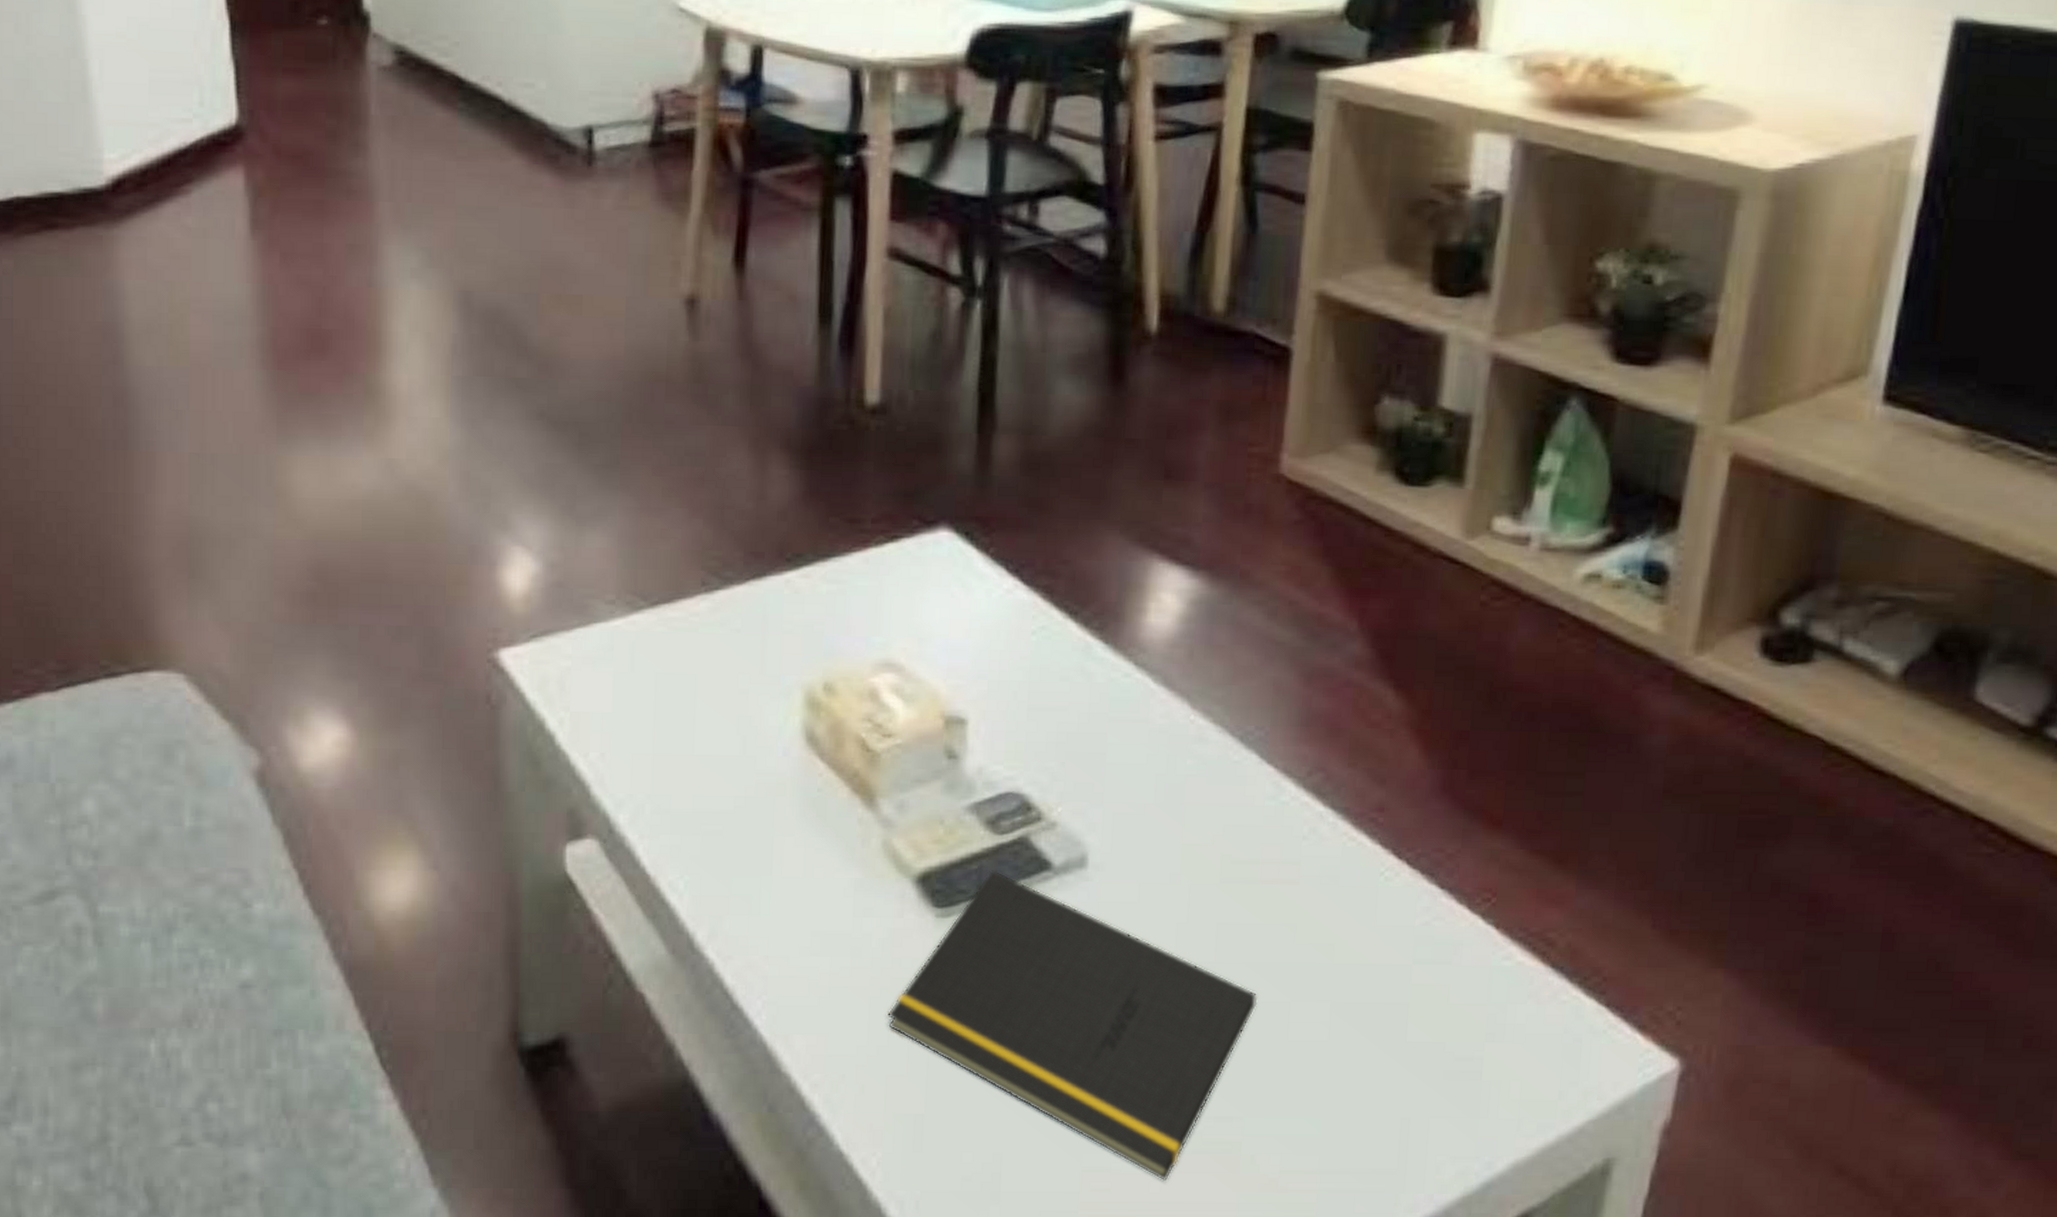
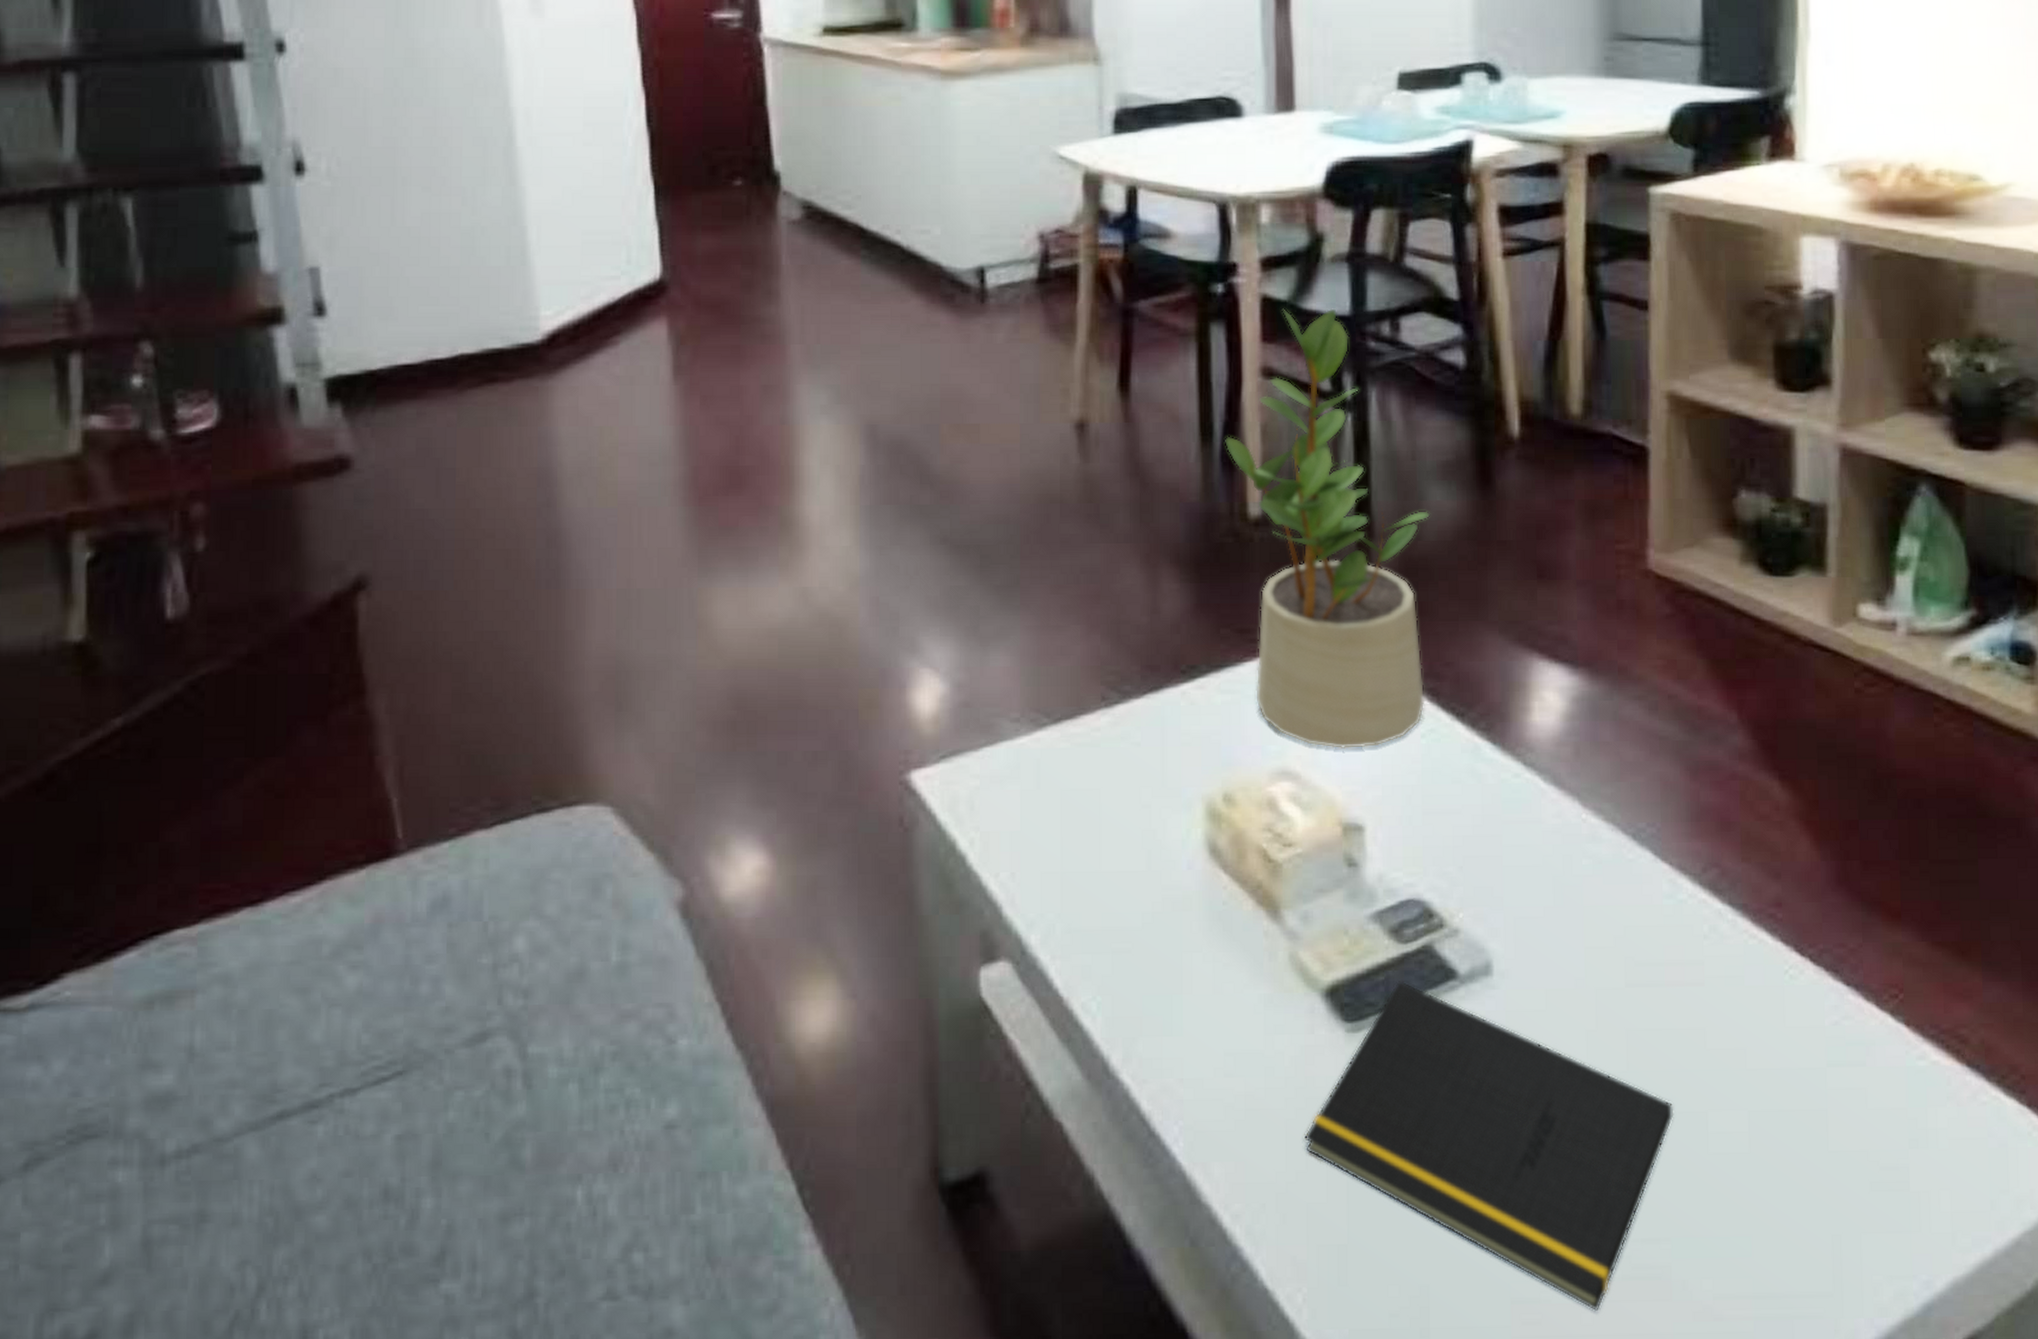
potted plant: none [843,186,1057,644] -> present [1224,308,1430,750]

